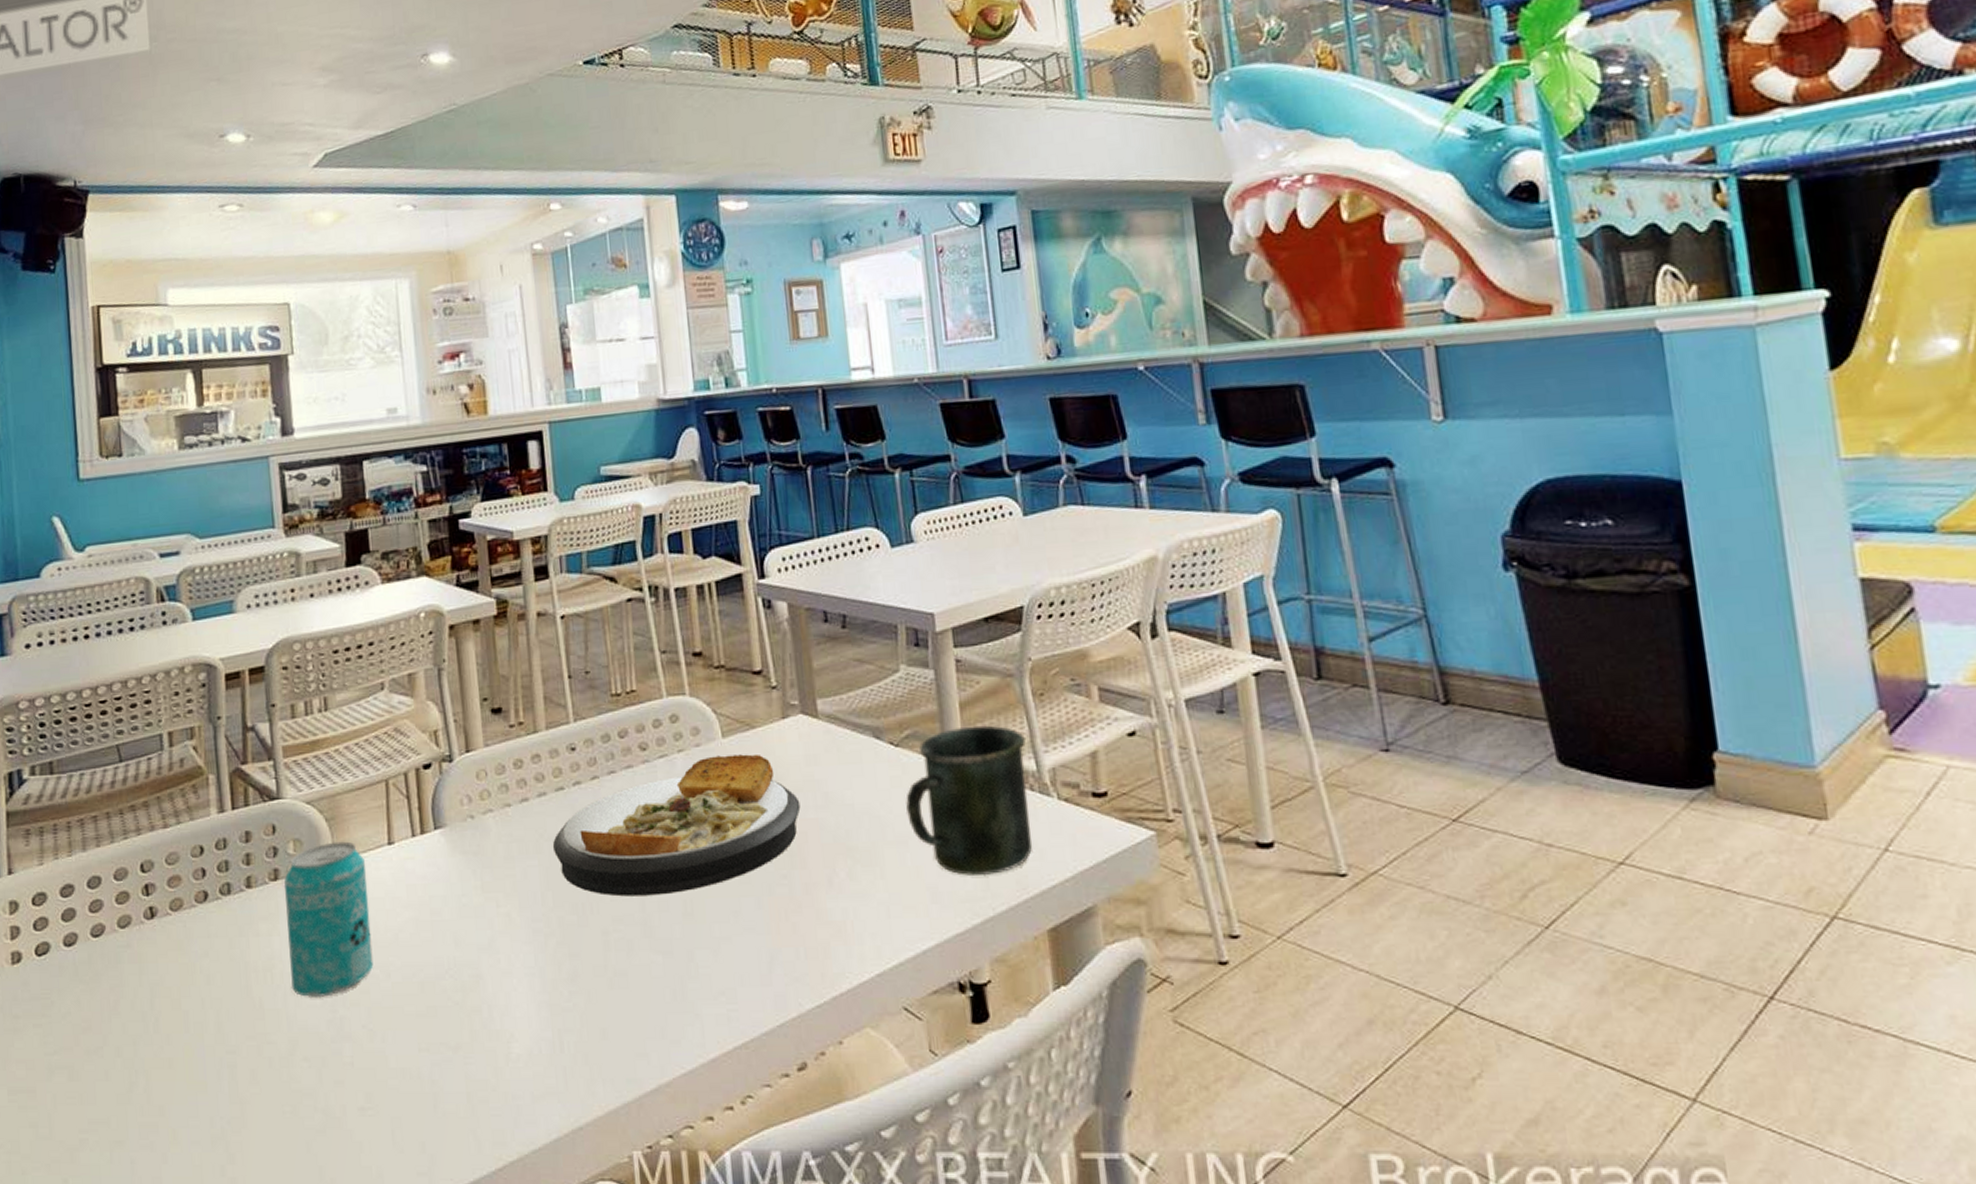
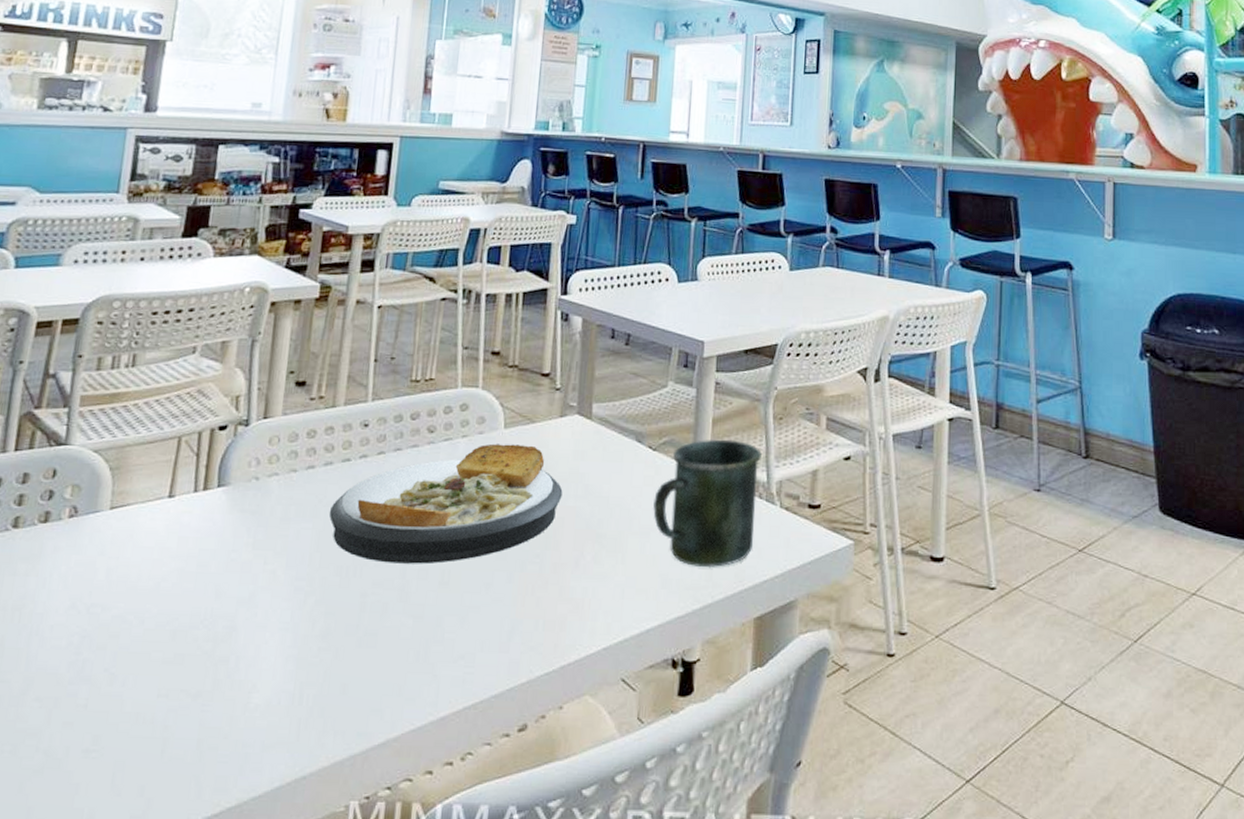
beverage can: present [284,841,374,998] -> none [39,490,142,640]

